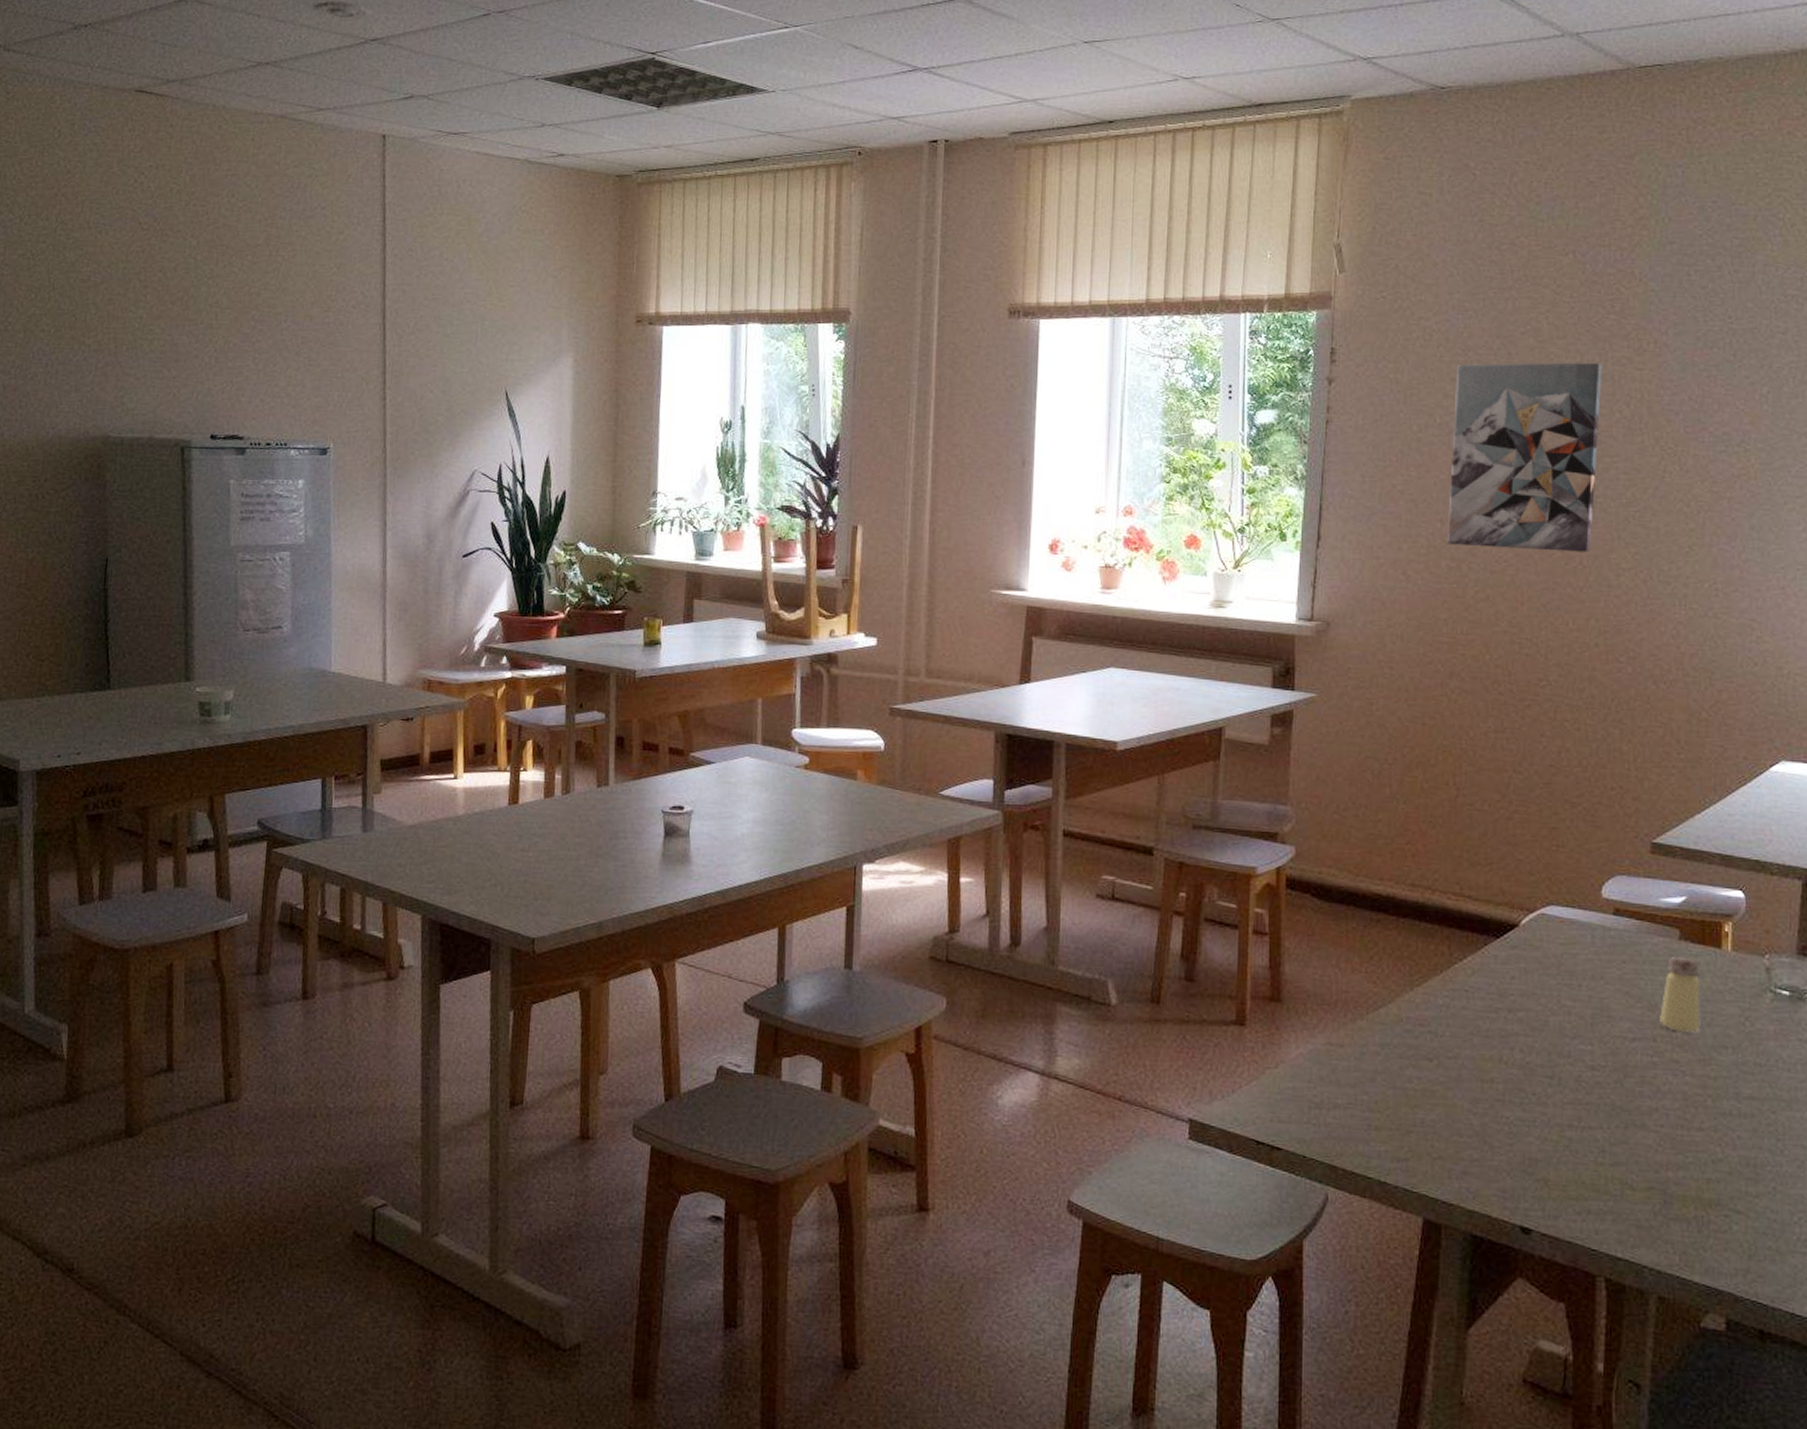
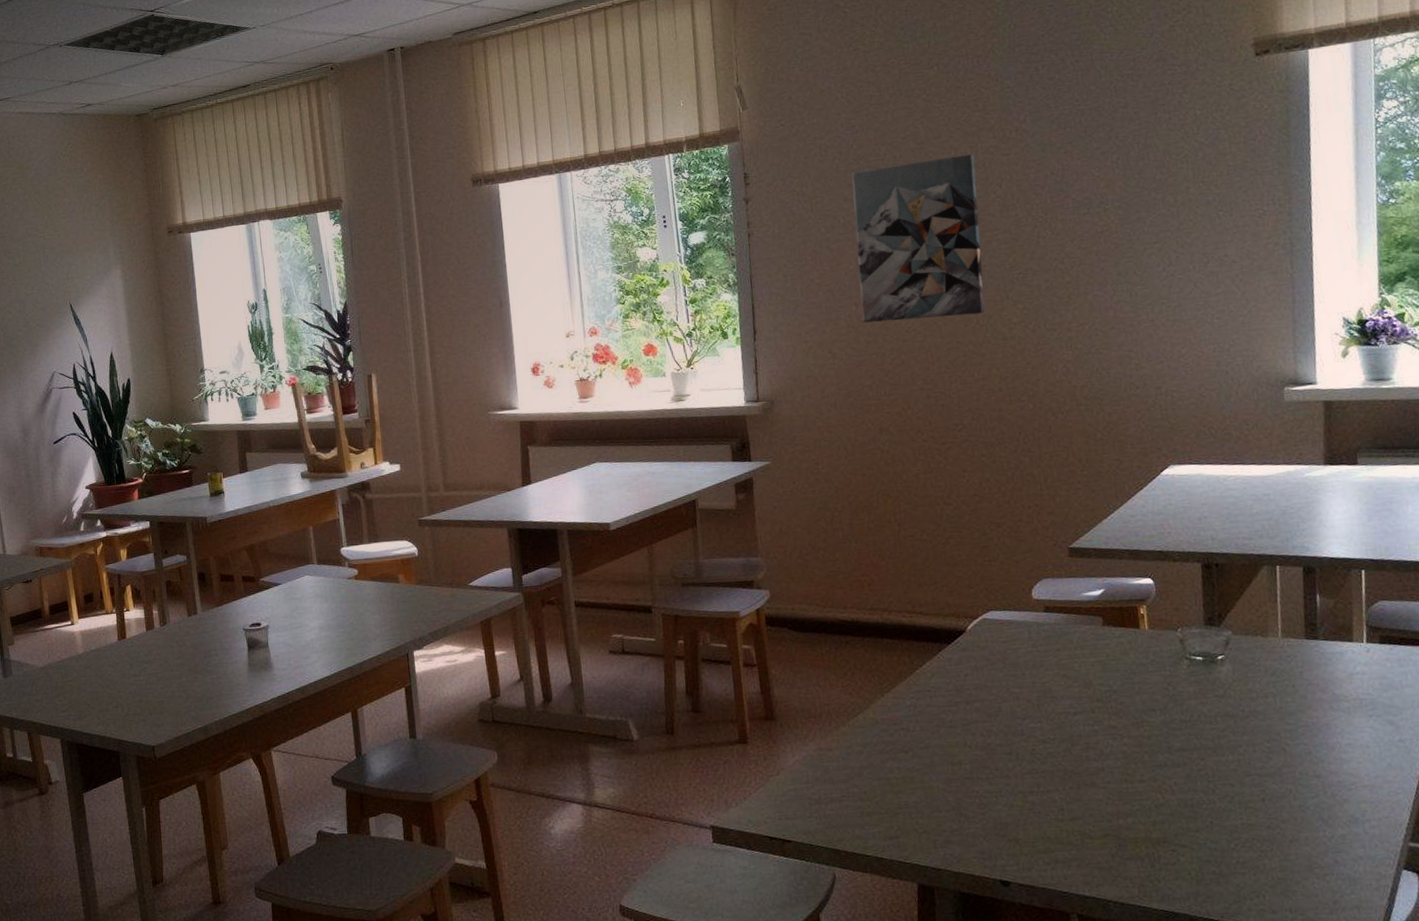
saltshaker: present [1660,956,1701,1032] -> none [1095,639,1131,702]

